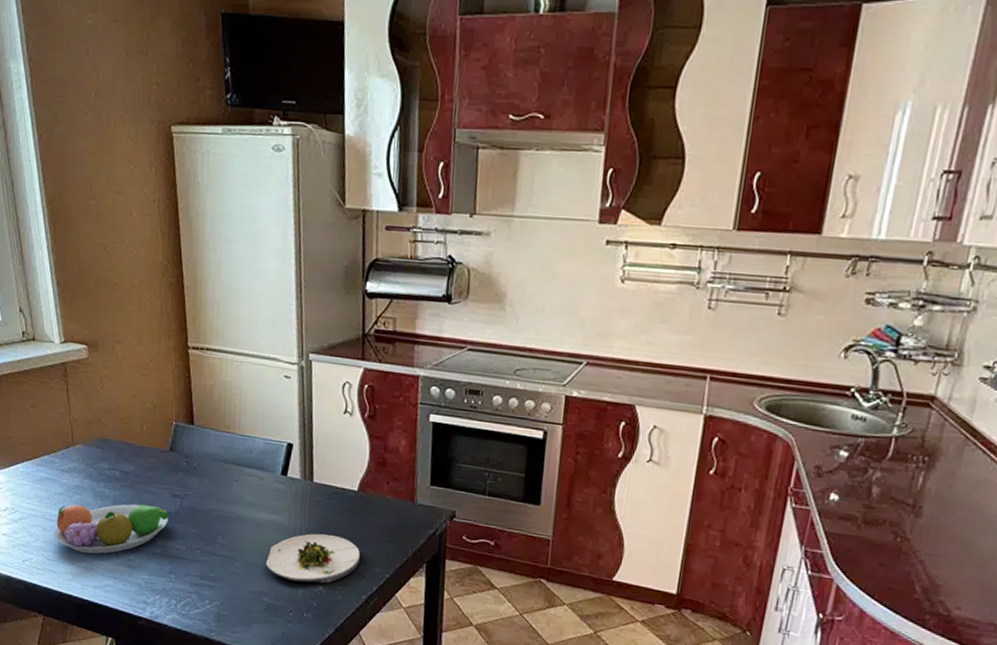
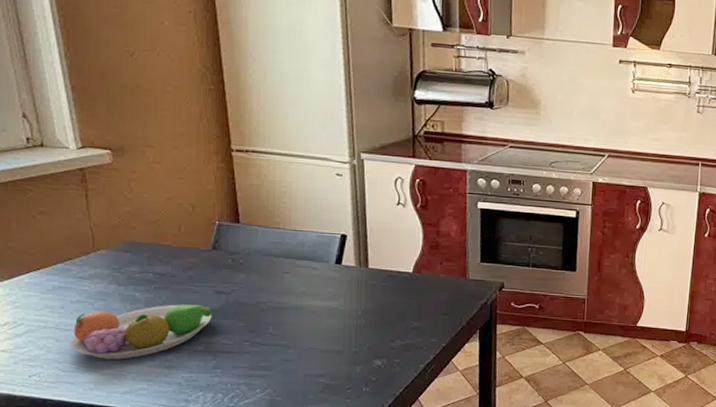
salad plate: present [266,533,360,584] -> none [322,314,417,361]

